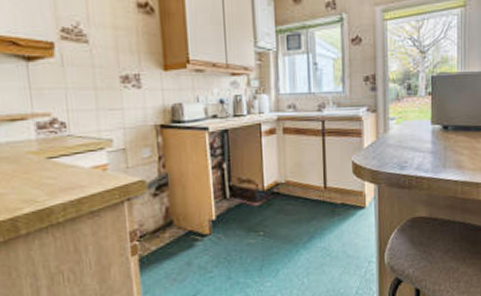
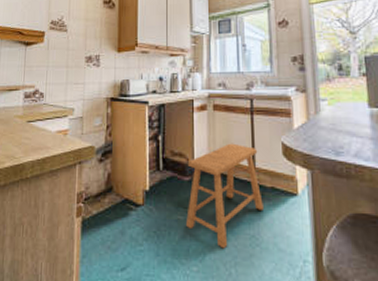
stool: none [257,165,334,263] -> present [185,143,263,249]

